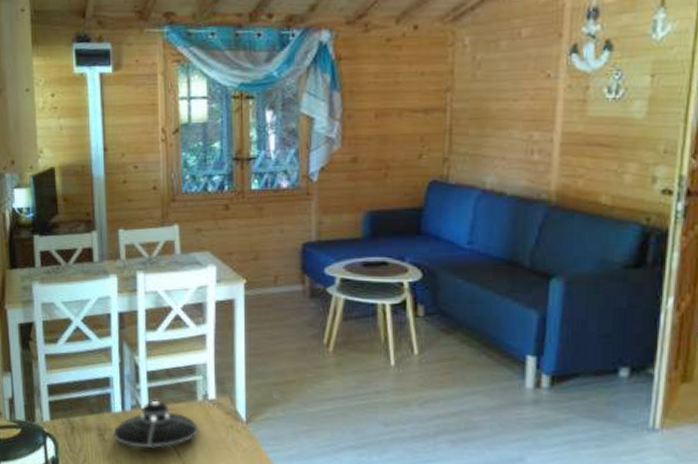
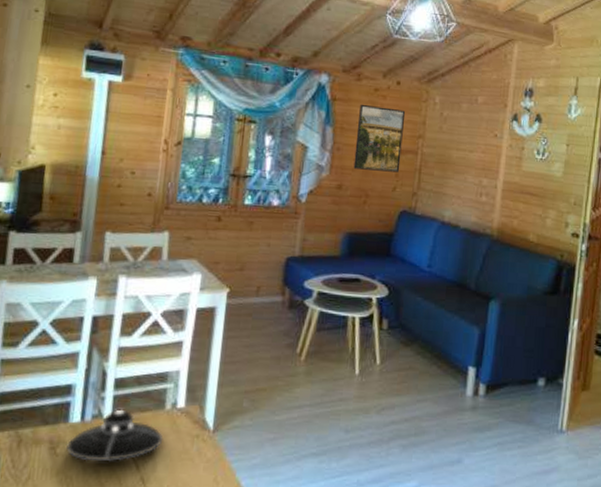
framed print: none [369,59,428,137] -> present [353,104,406,173]

